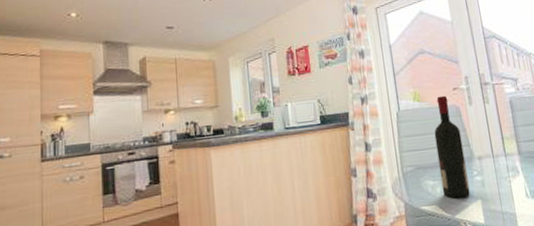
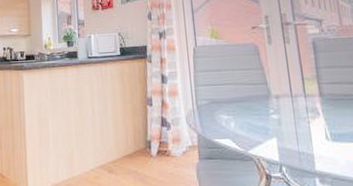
wine bottle: present [434,95,470,199] -> none [230,33,266,134]

